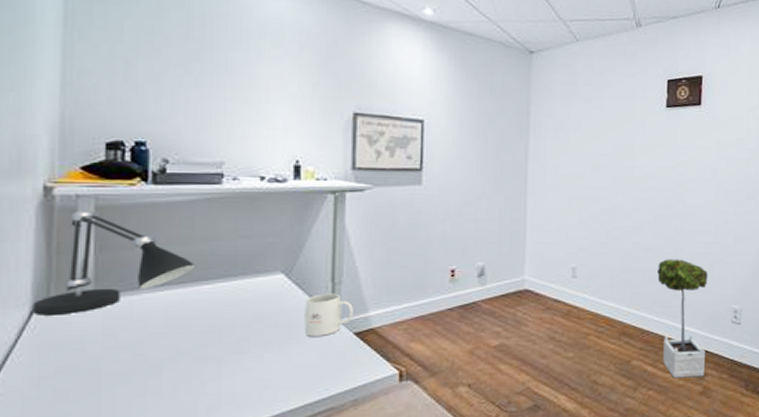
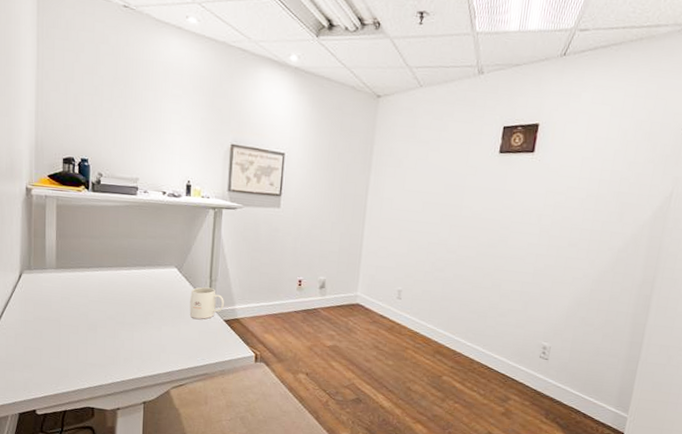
desk lamp: present [33,210,196,316] -> none [21,207,119,280]
potted tree: present [656,259,708,378] -> none [470,292,522,400]

